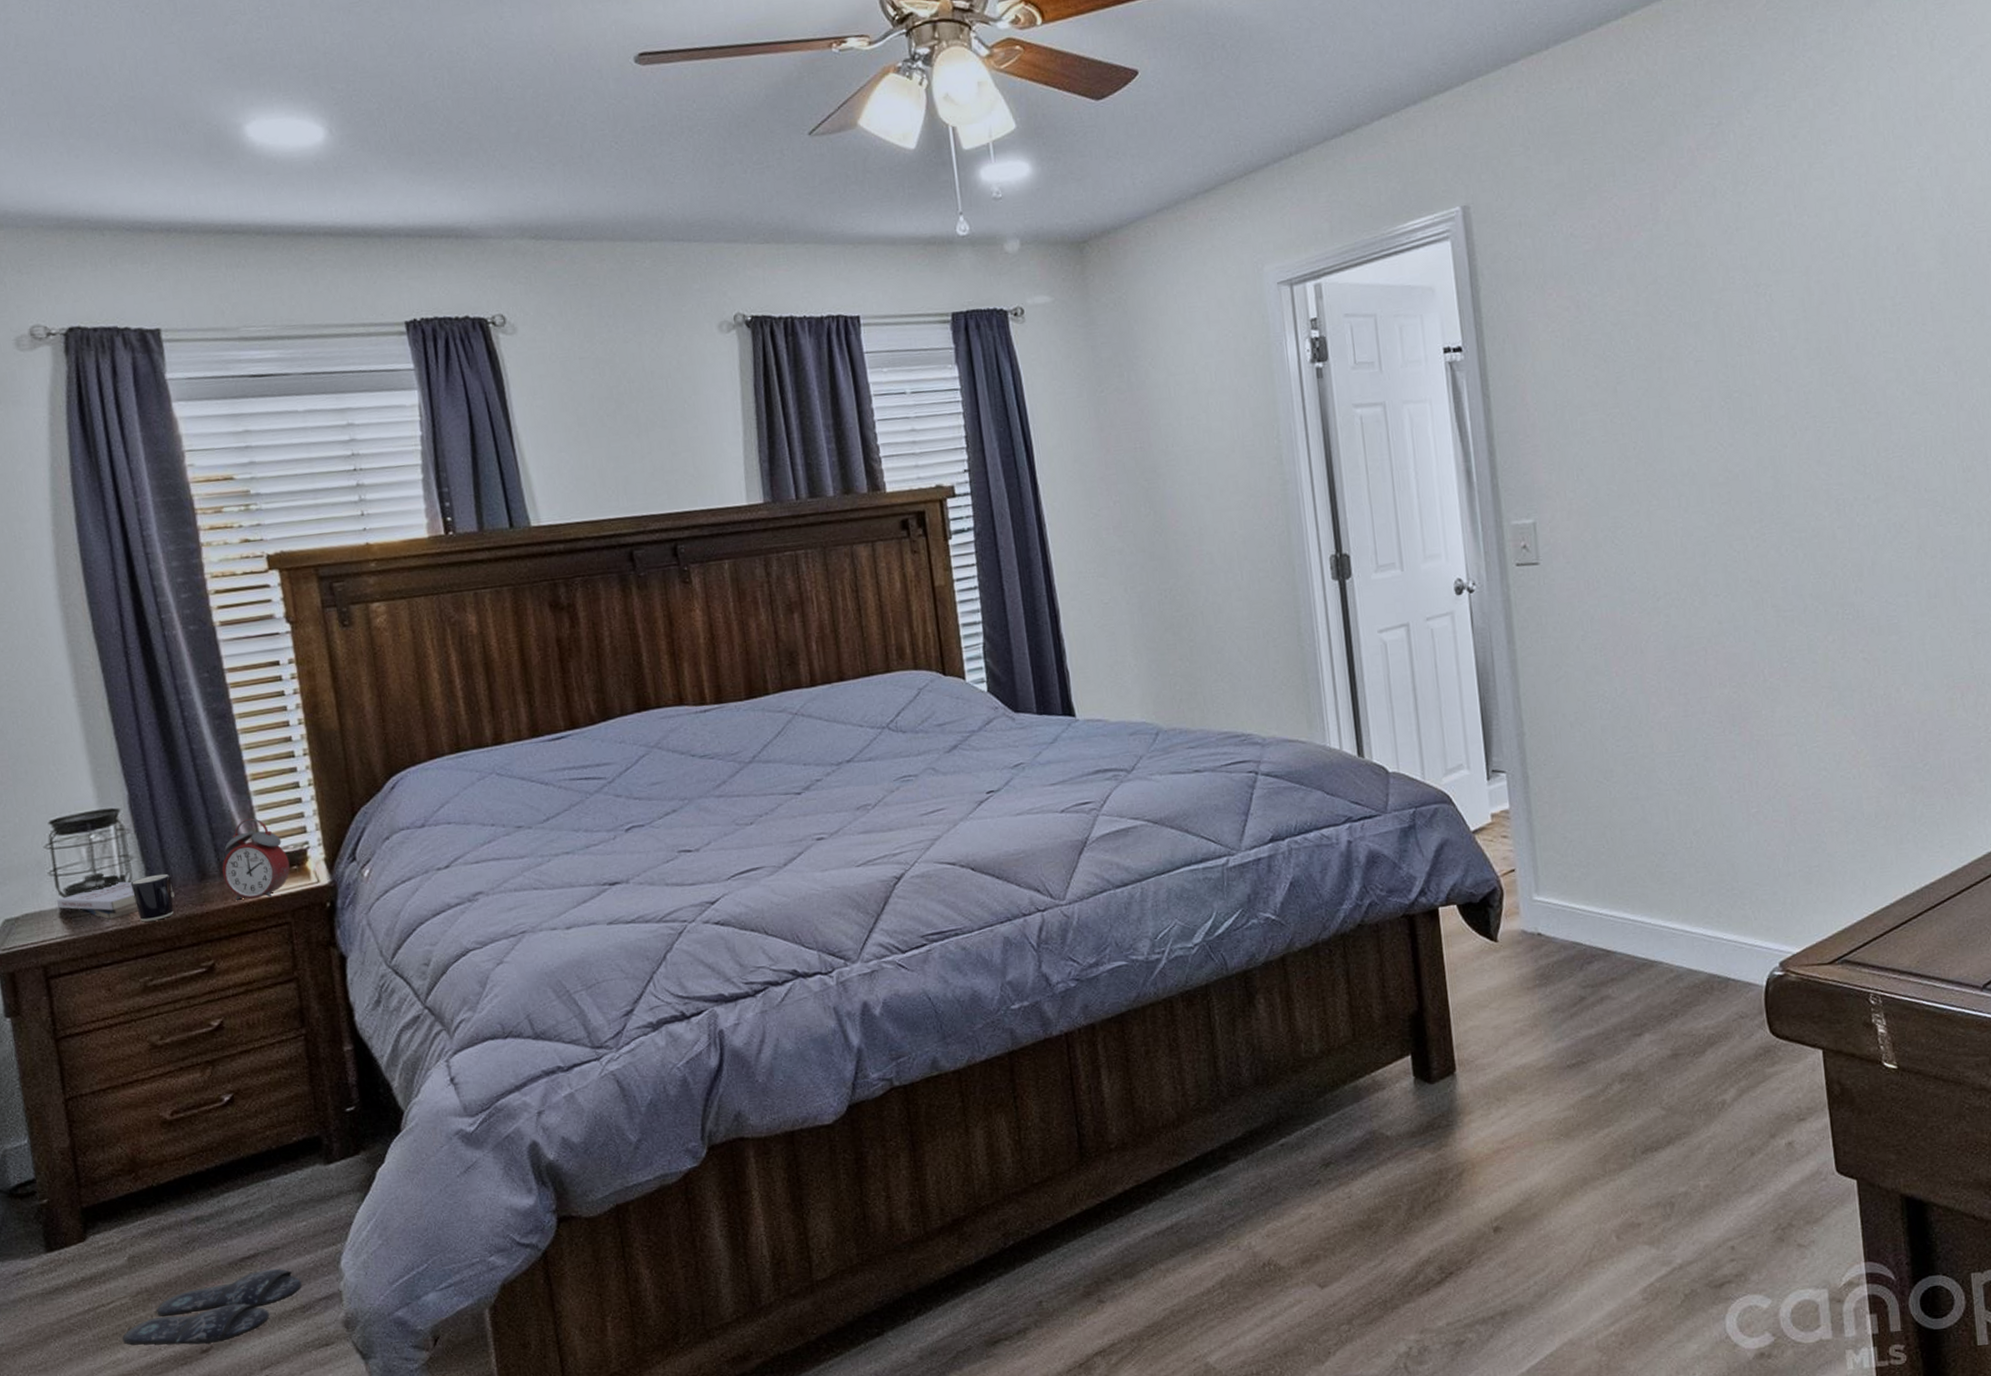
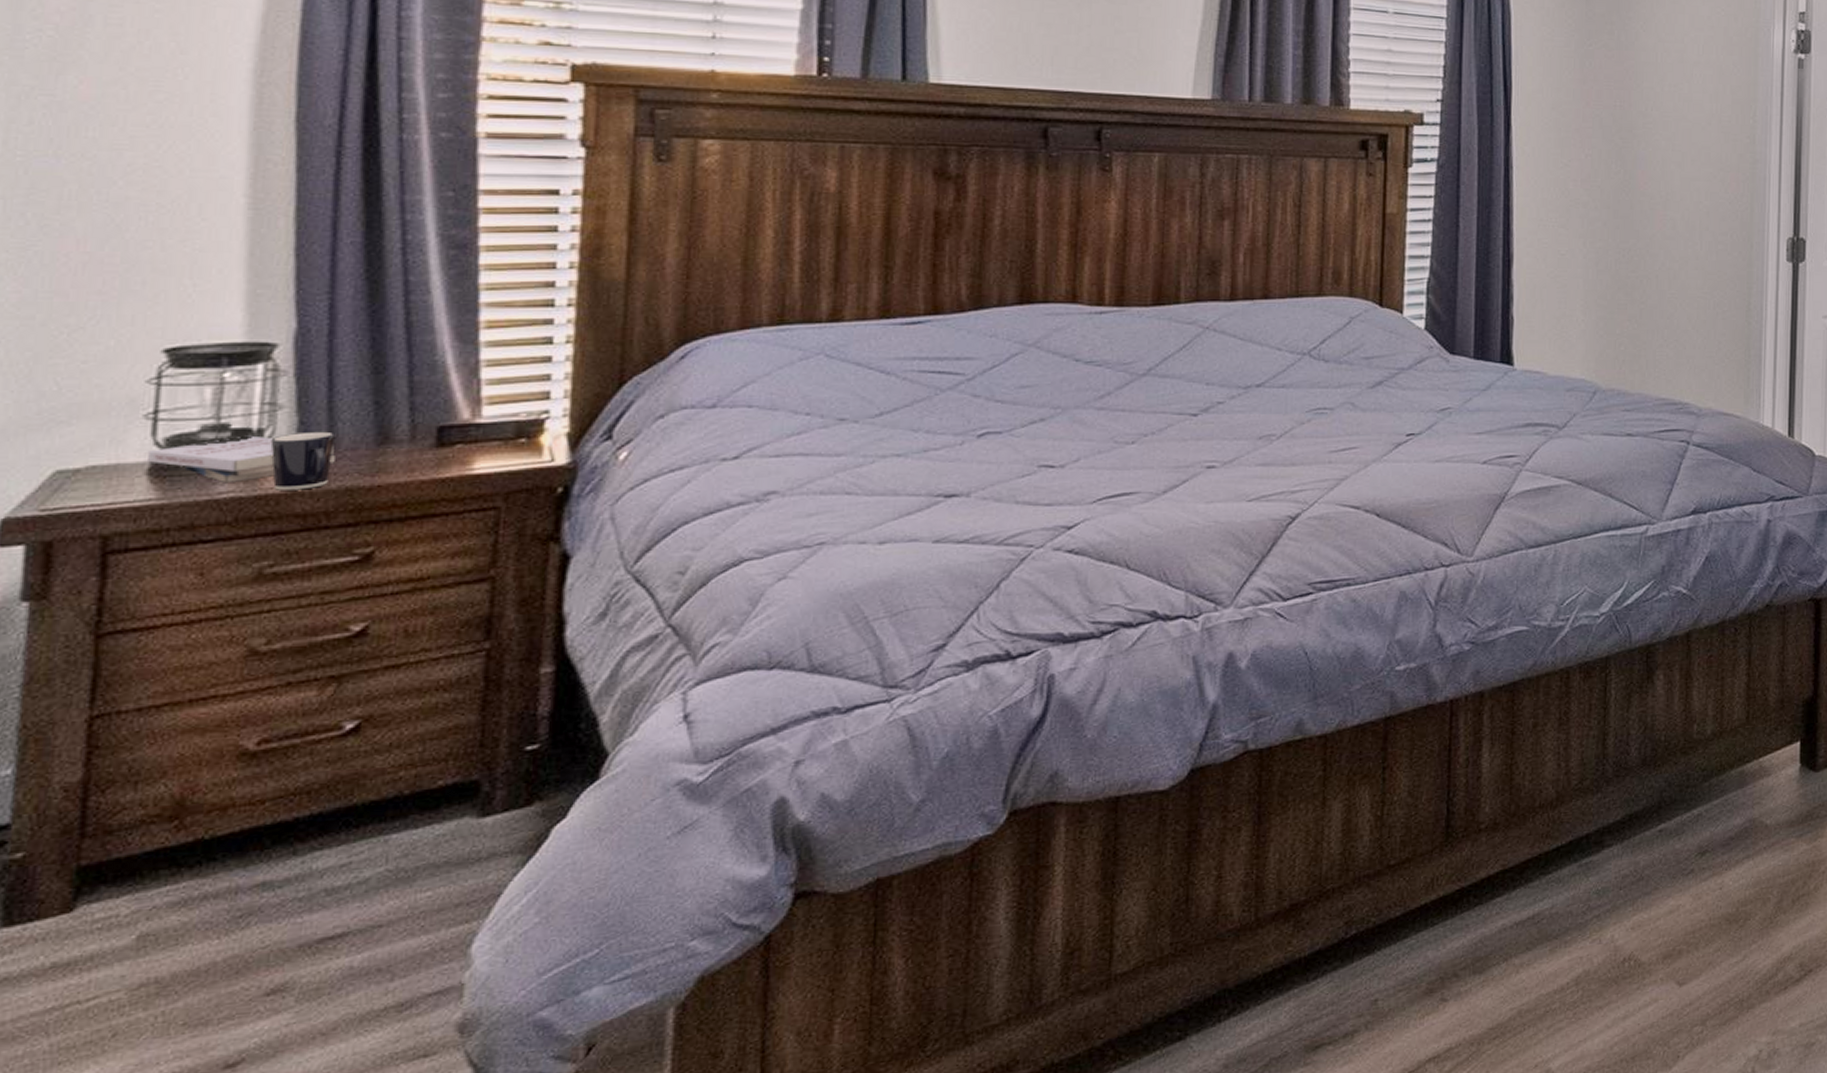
slippers: present [122,1268,302,1345] -> none [99,953,406,1058]
alarm clock: present [222,818,290,901] -> none [413,374,516,475]

